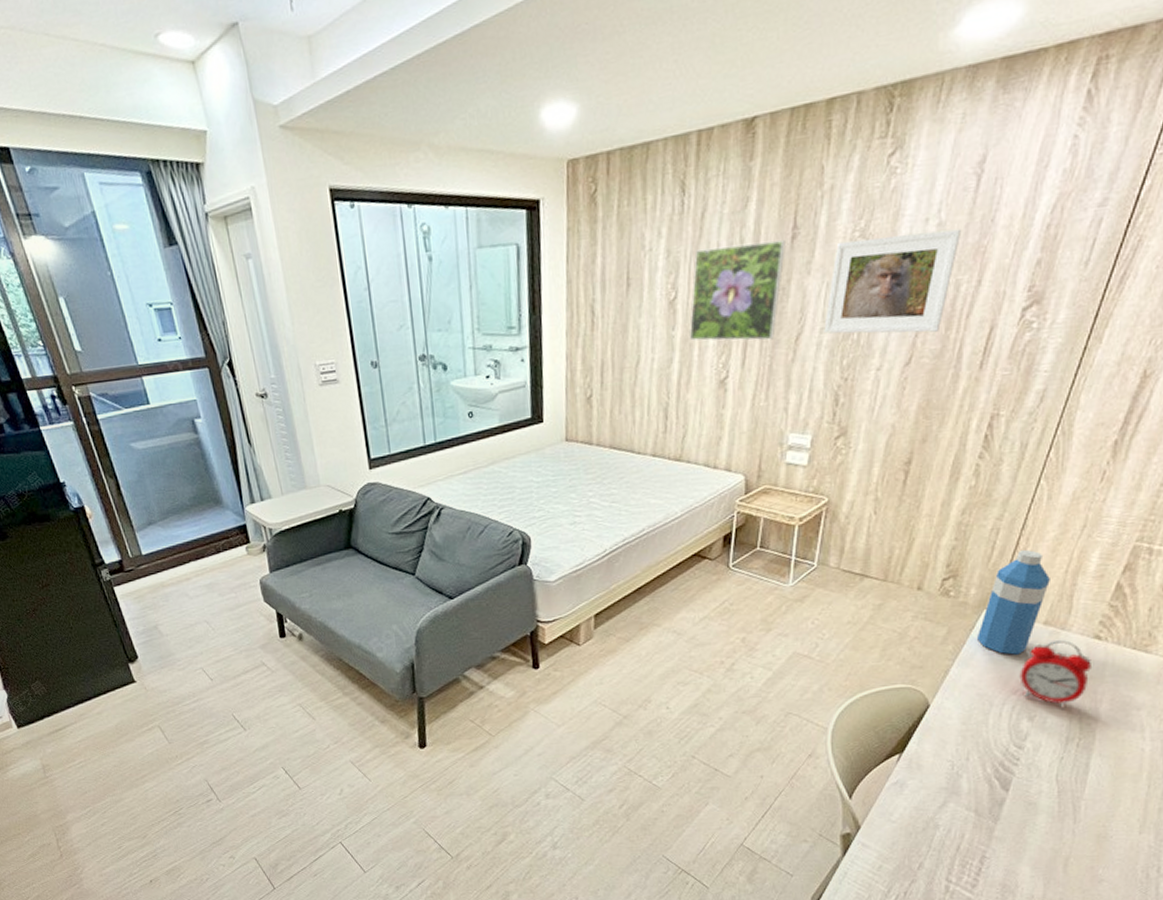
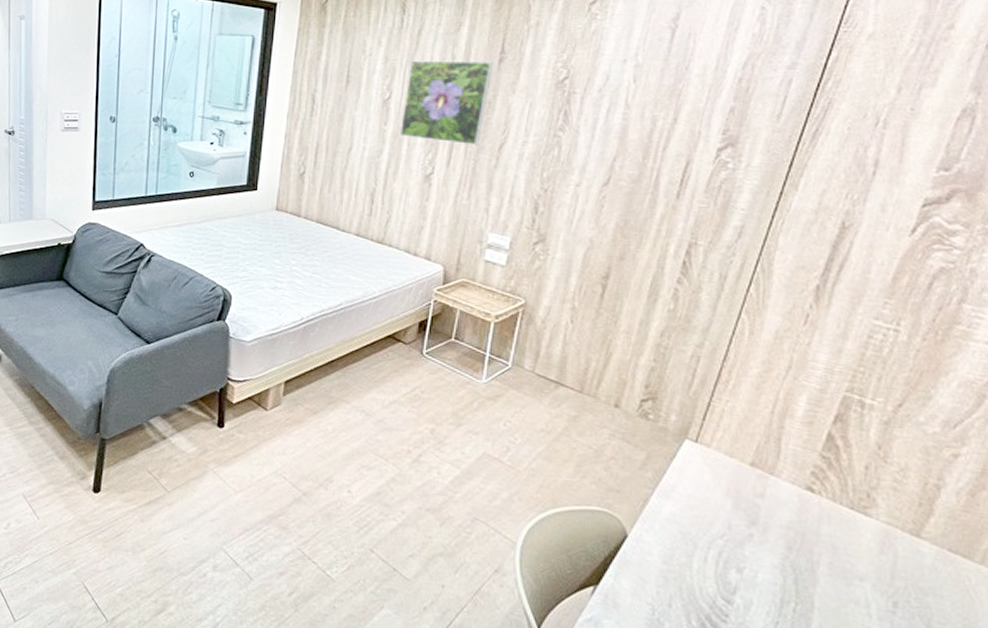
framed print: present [824,228,962,334] -> none [526,69,658,159]
water bottle: present [976,549,1050,655] -> none [677,381,755,495]
alarm clock: present [1019,640,1091,709] -> none [726,485,805,565]

